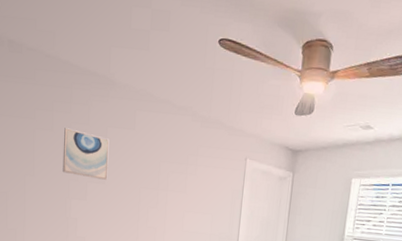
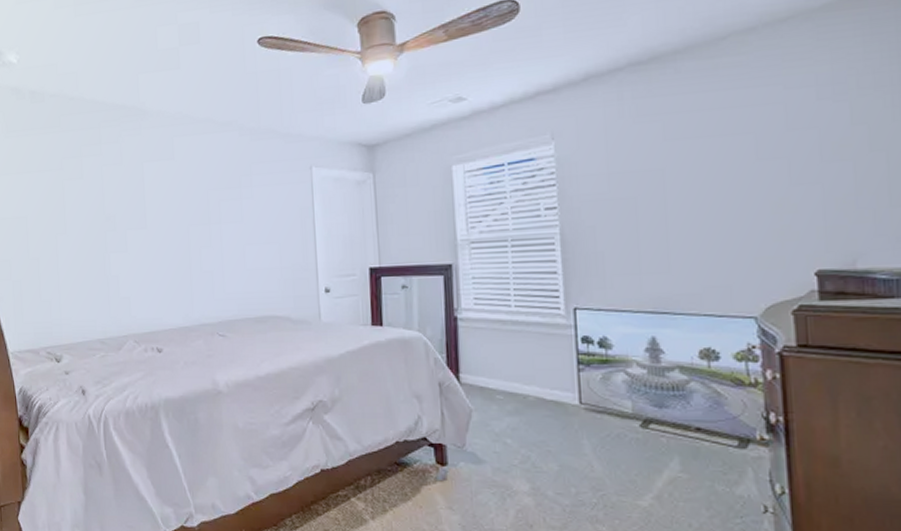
wall art: present [62,128,110,180] -> none [95,172,149,225]

